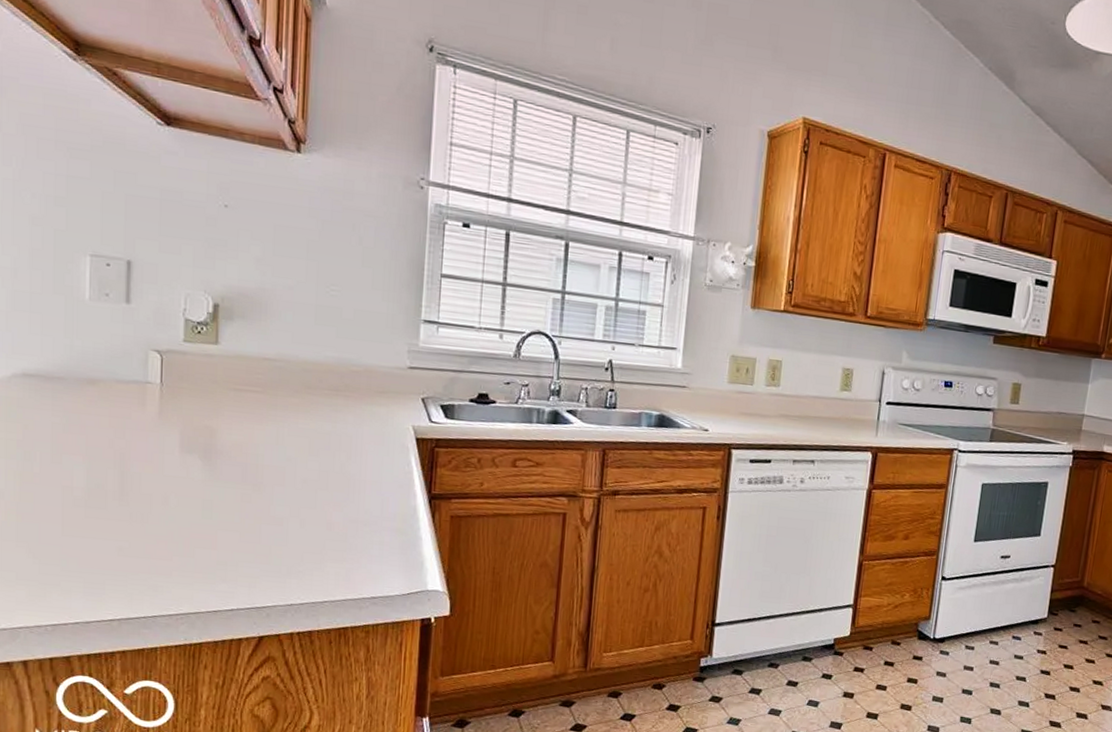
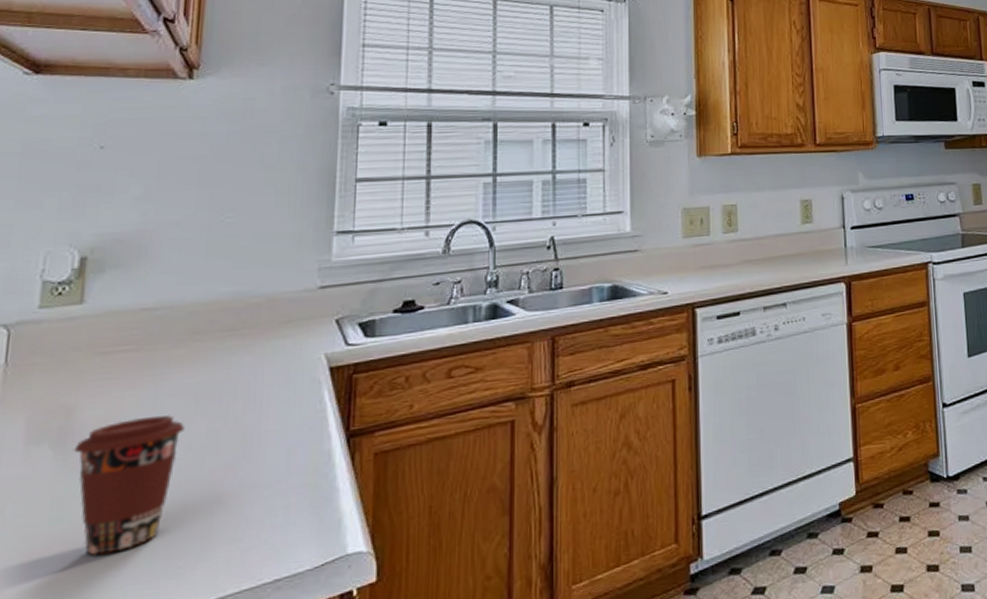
coffee cup: none [217,448,302,550] -> present [74,415,186,555]

